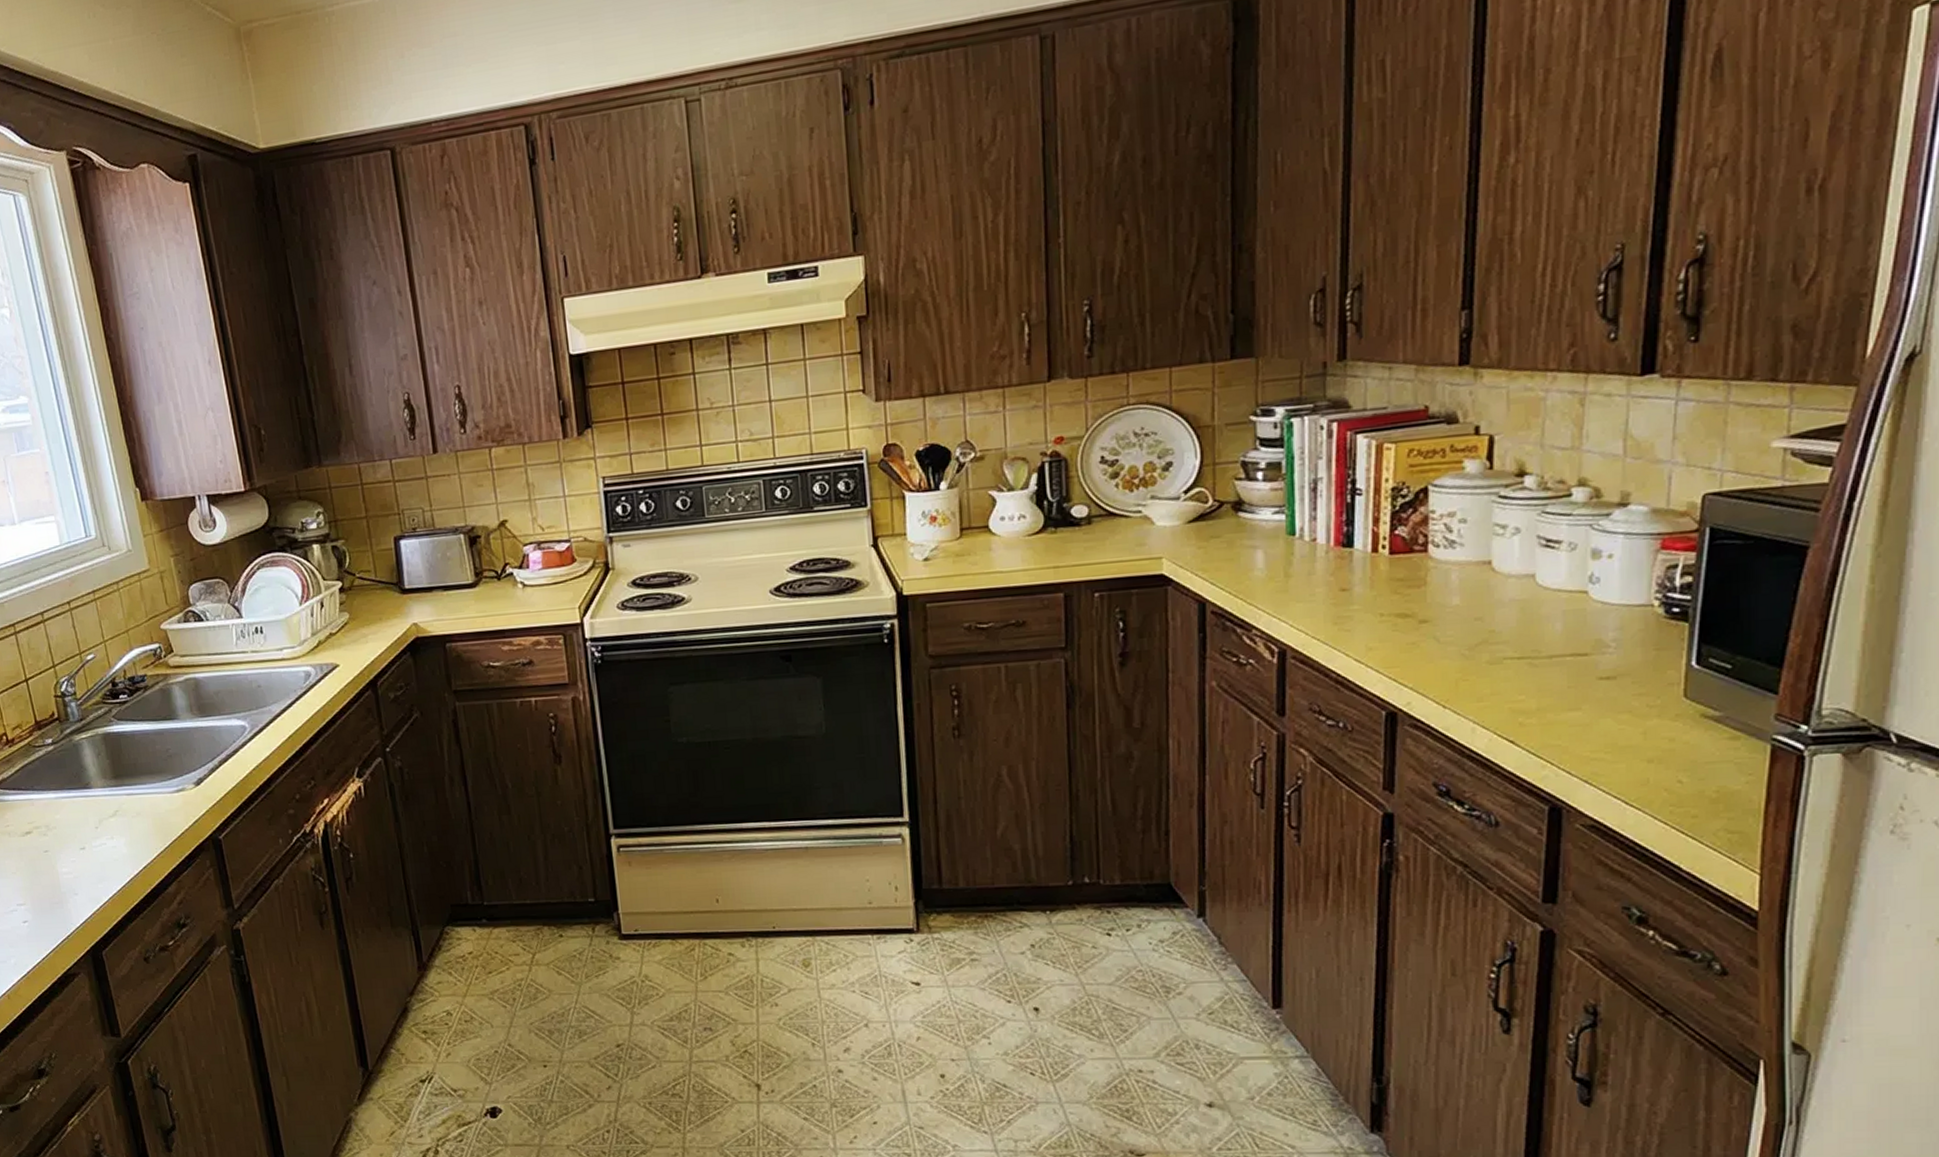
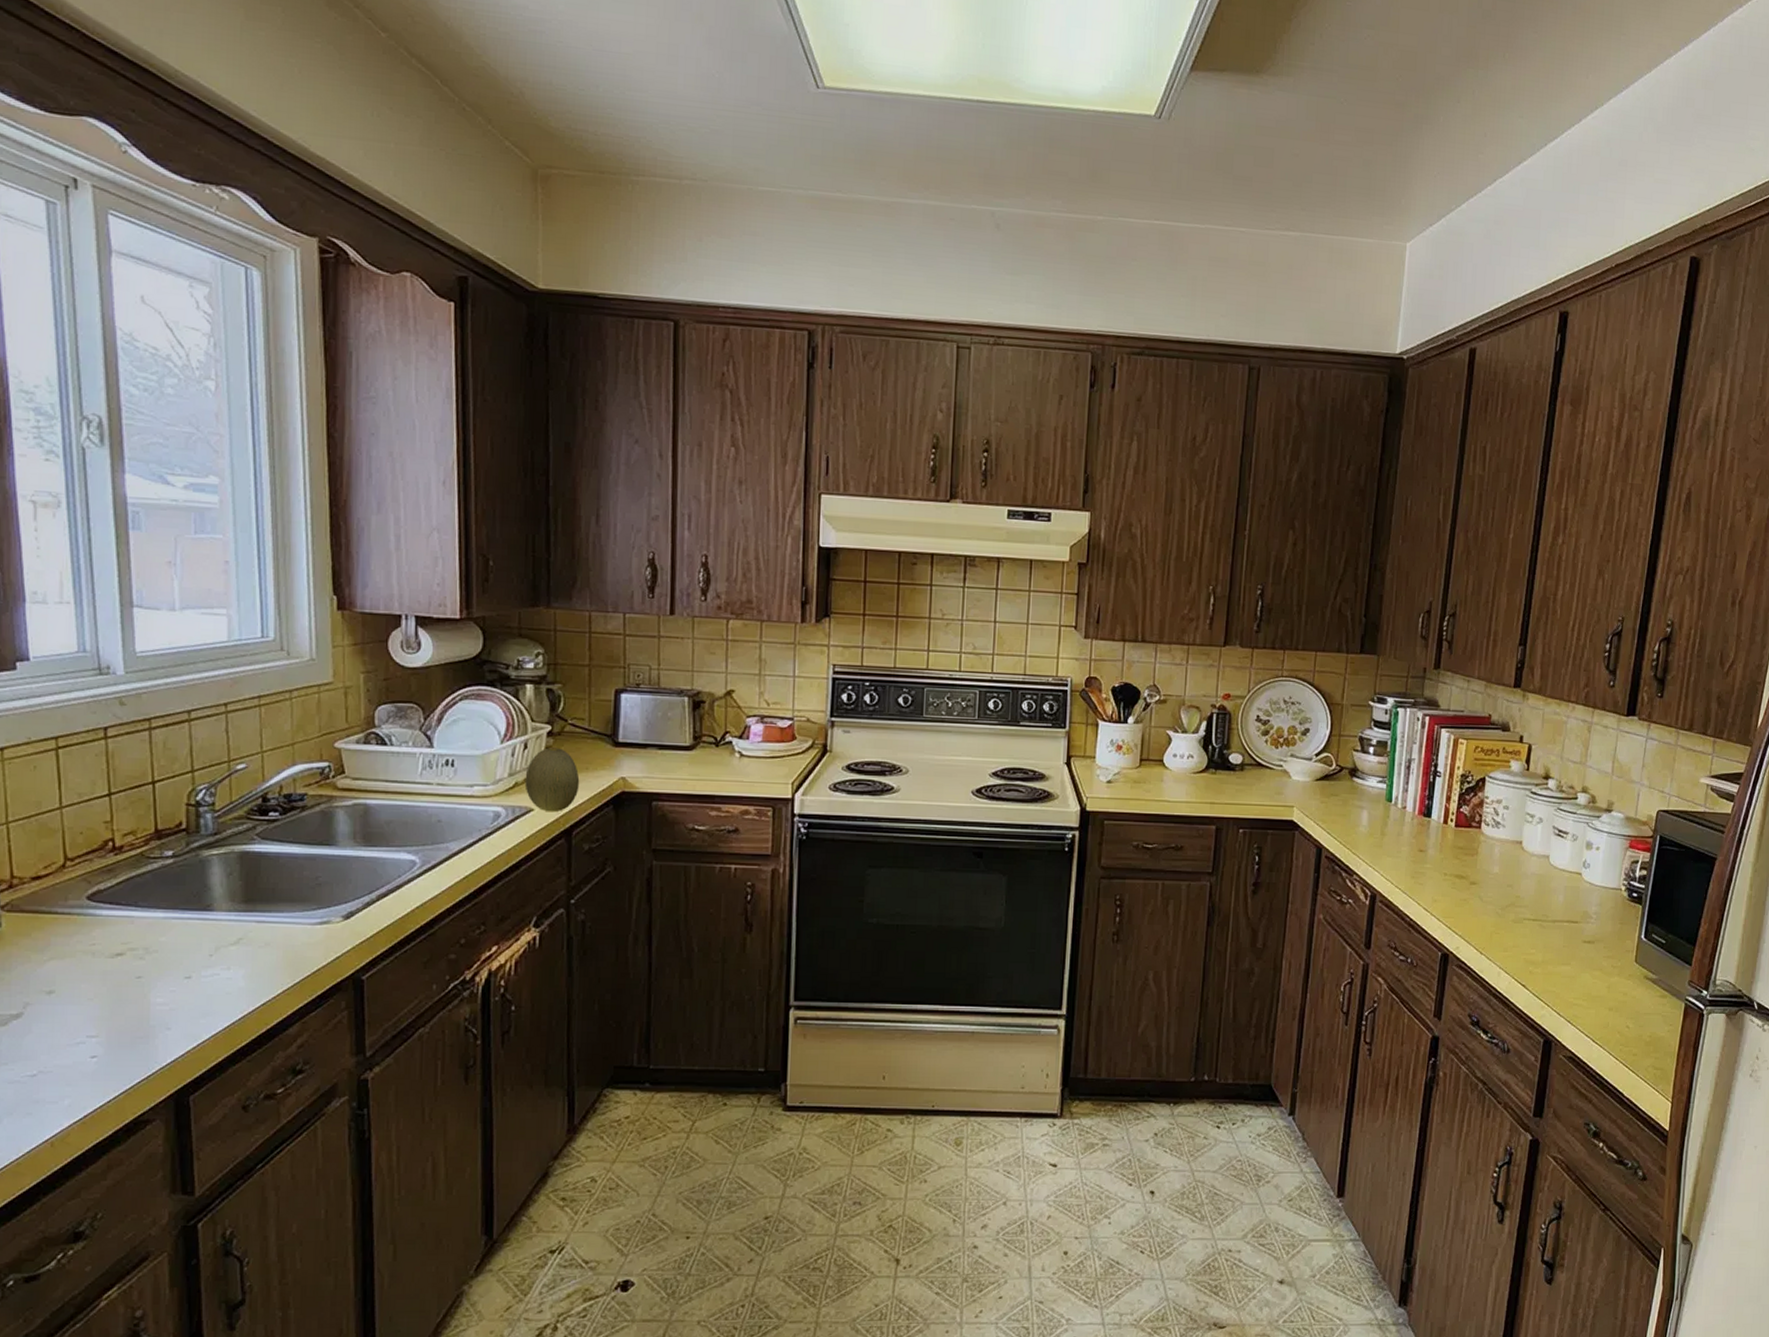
fruit: none [326,602,377,666] -> present [524,747,580,813]

